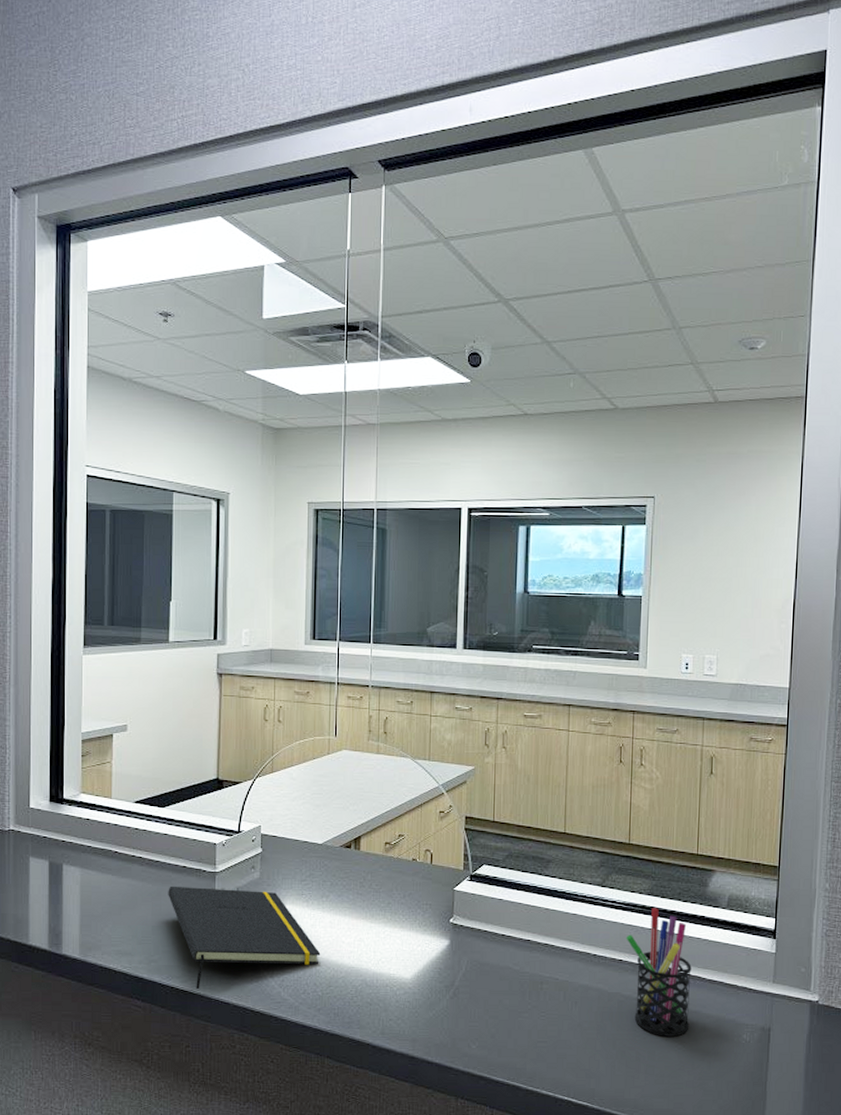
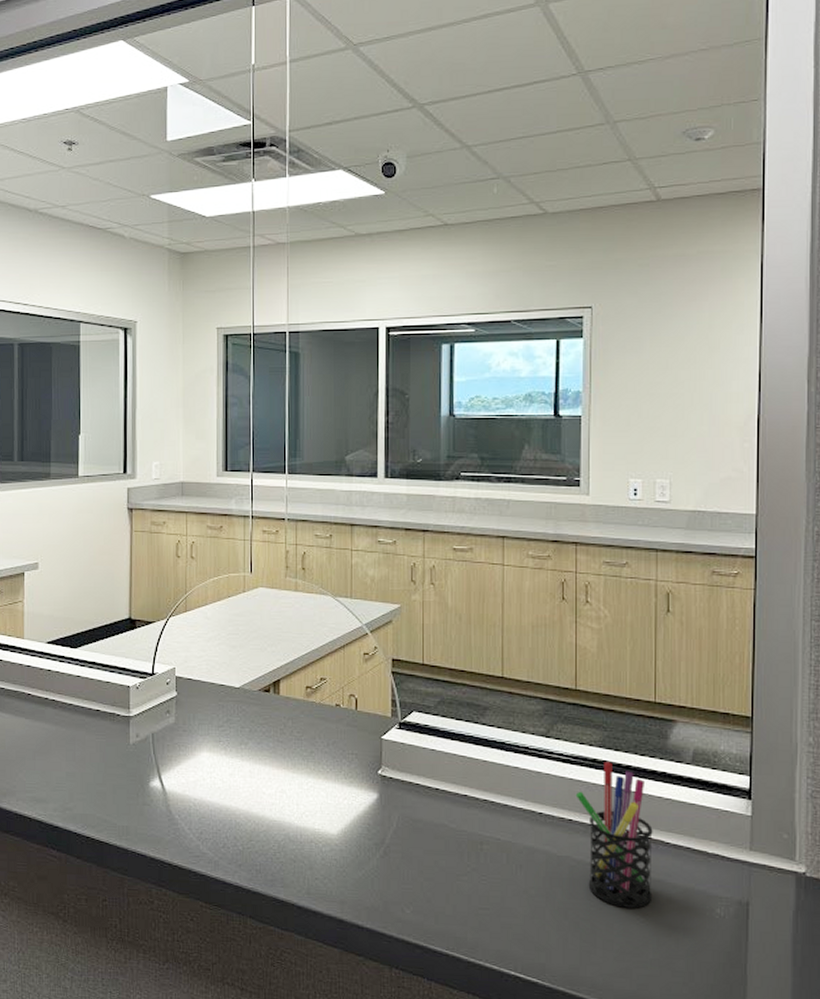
notepad: present [168,886,321,990] -> none [82,730,241,841]

